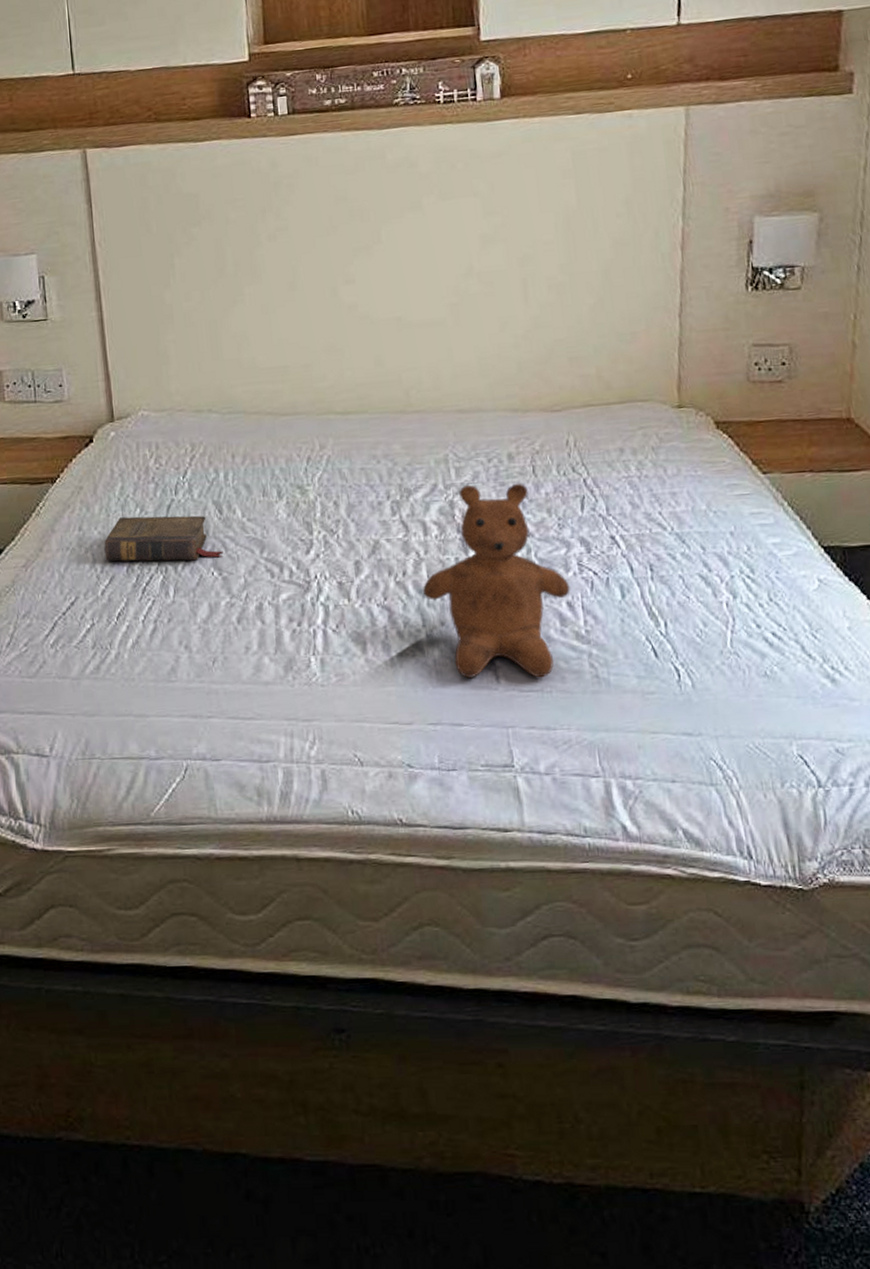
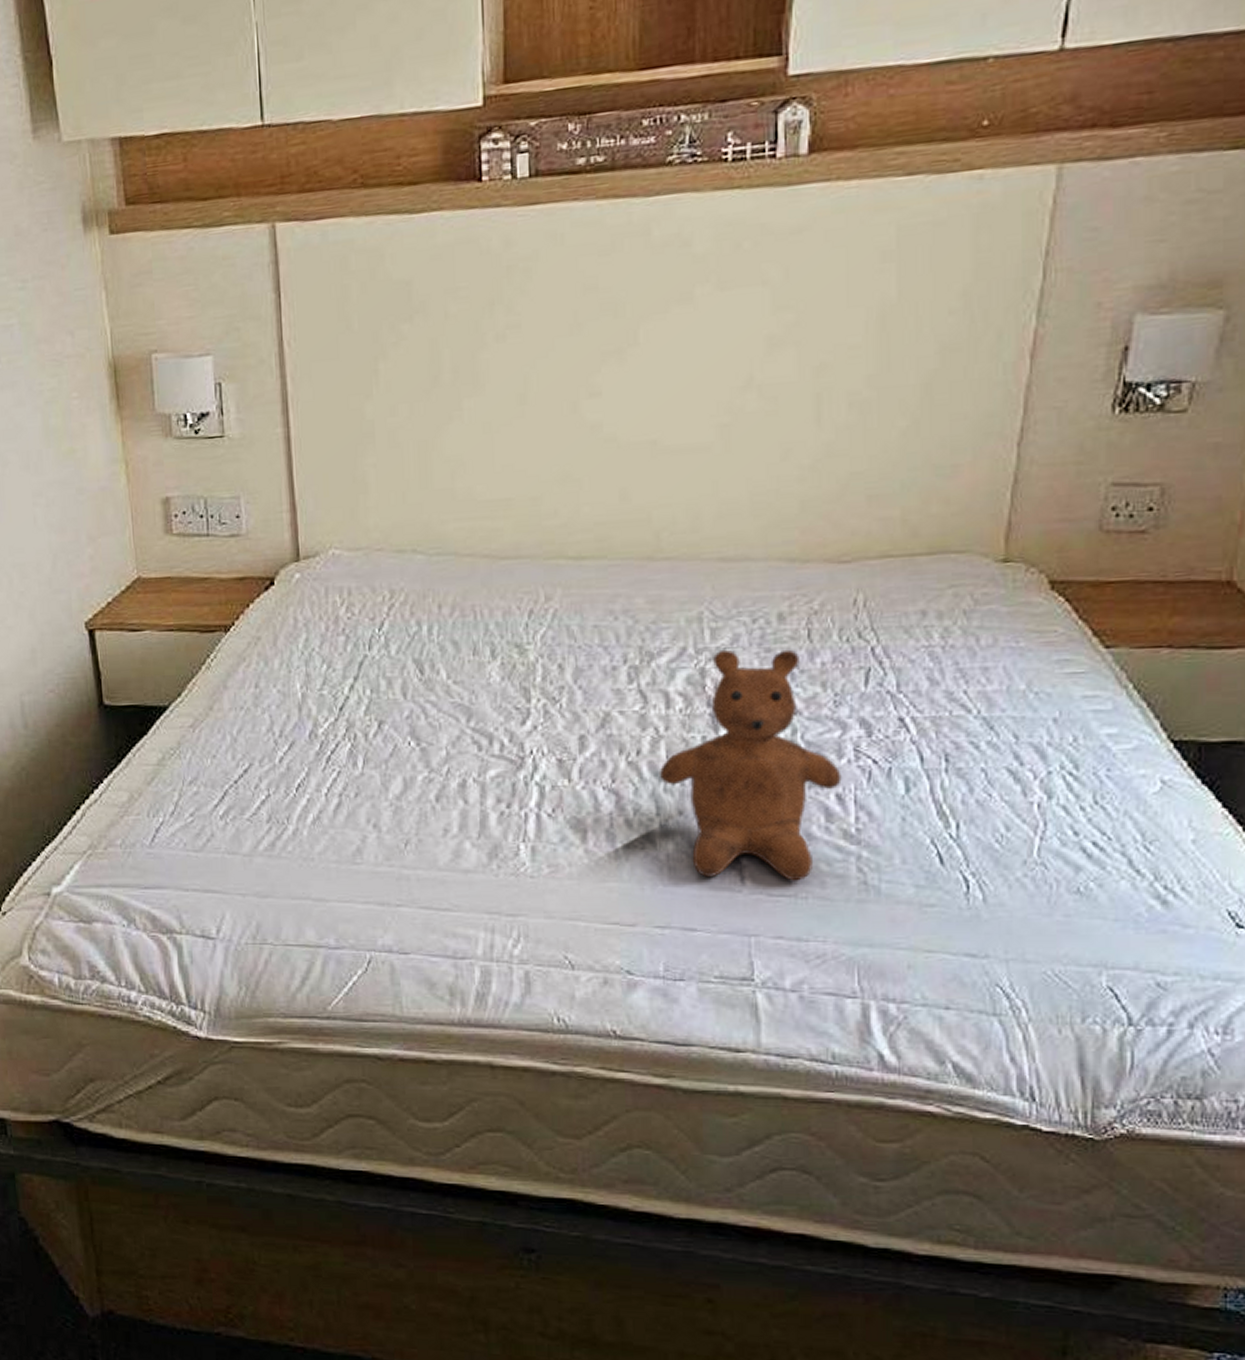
book: present [104,515,224,562] -> none [284,674,423,728]

